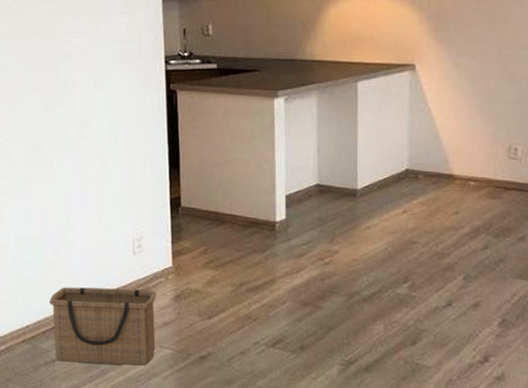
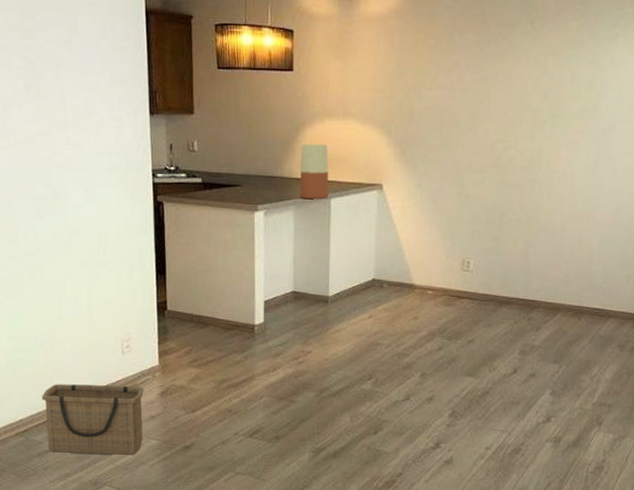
vase: none [323,23,355,84] -> present [300,144,329,200]

